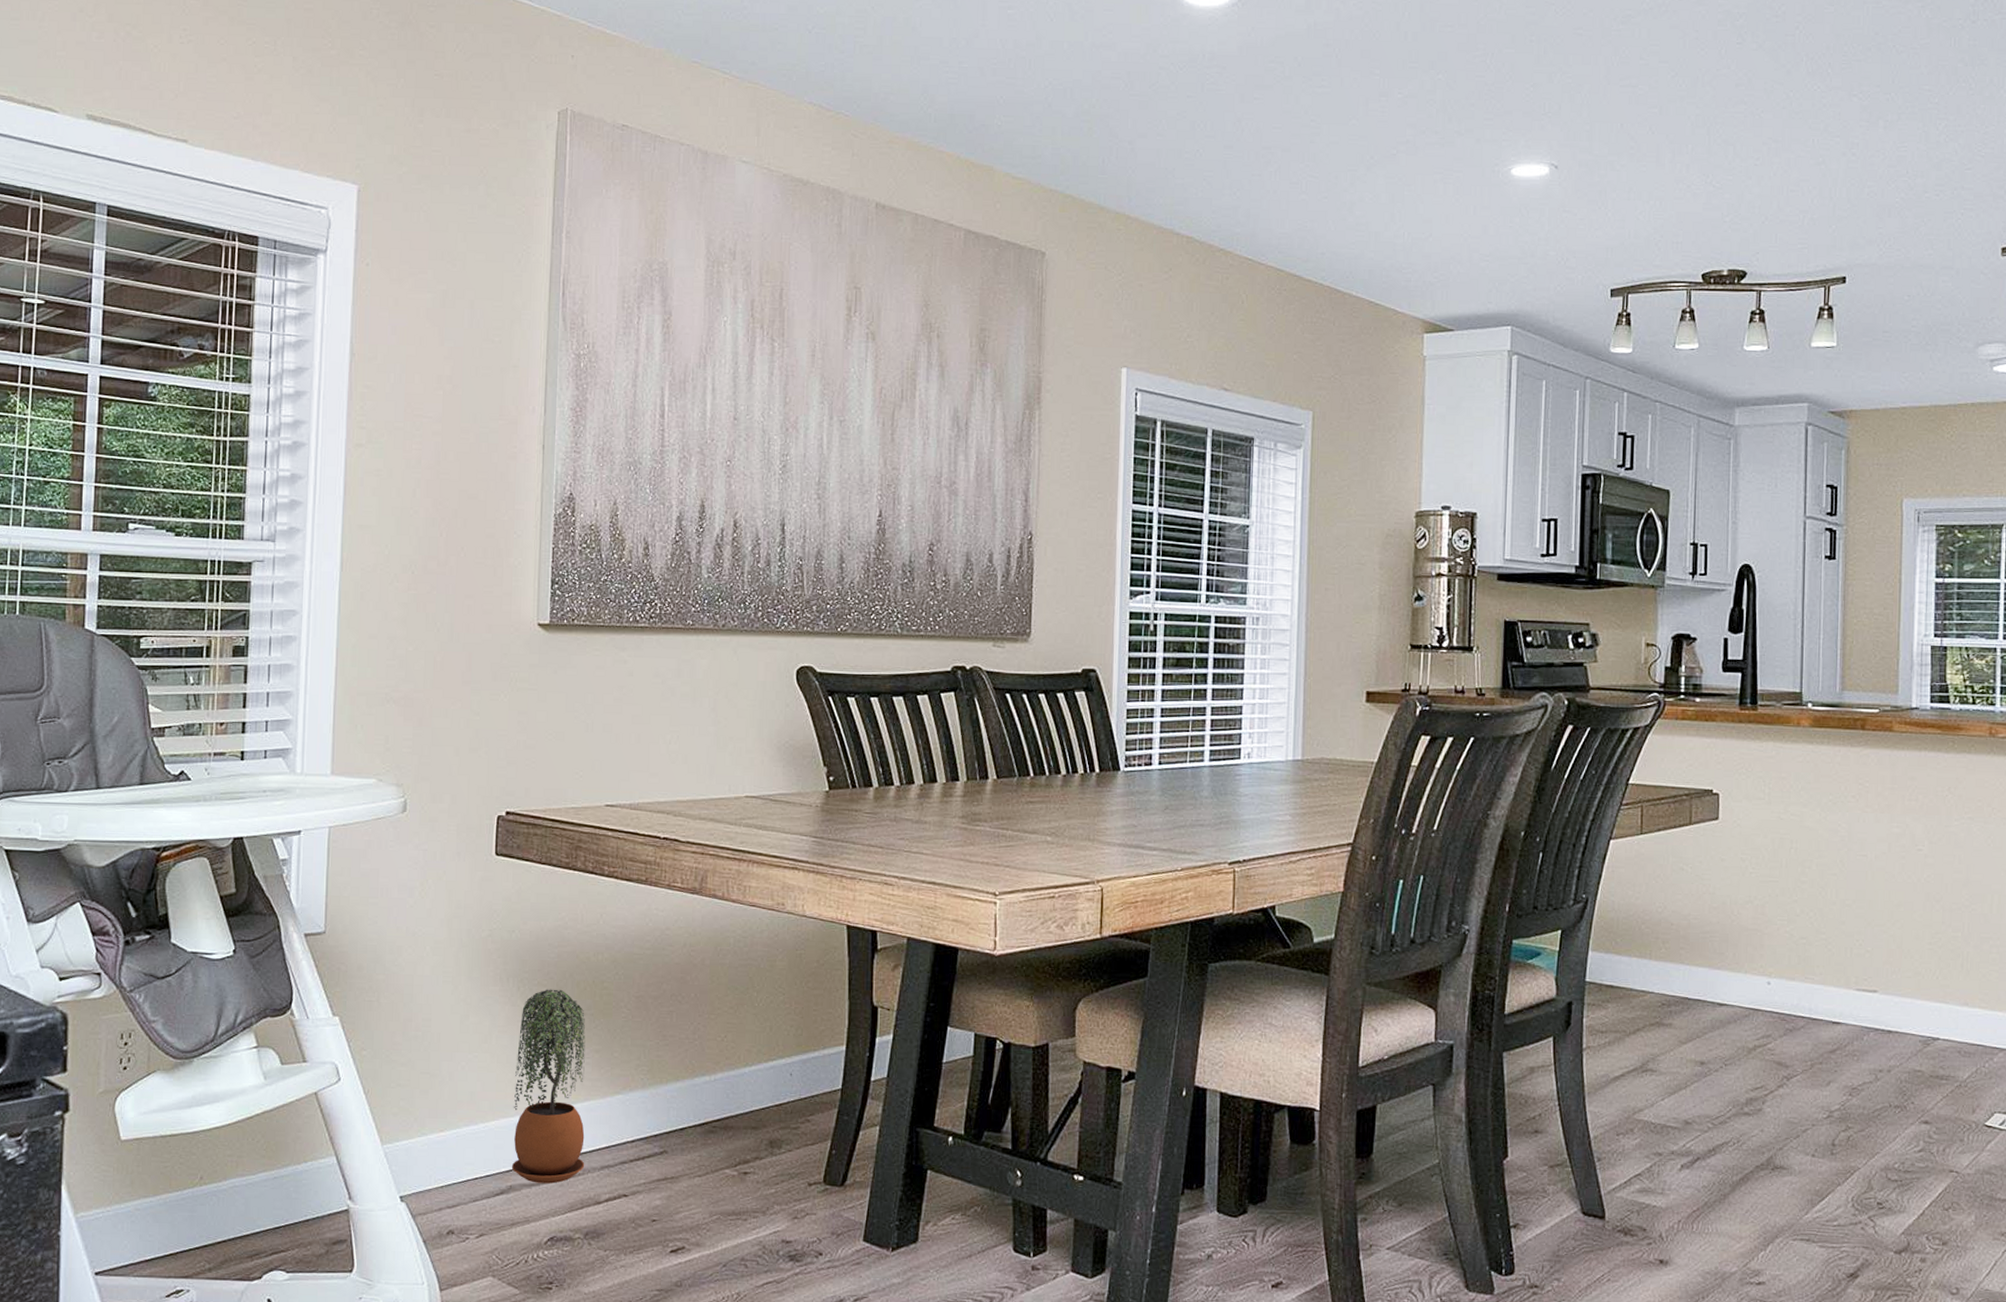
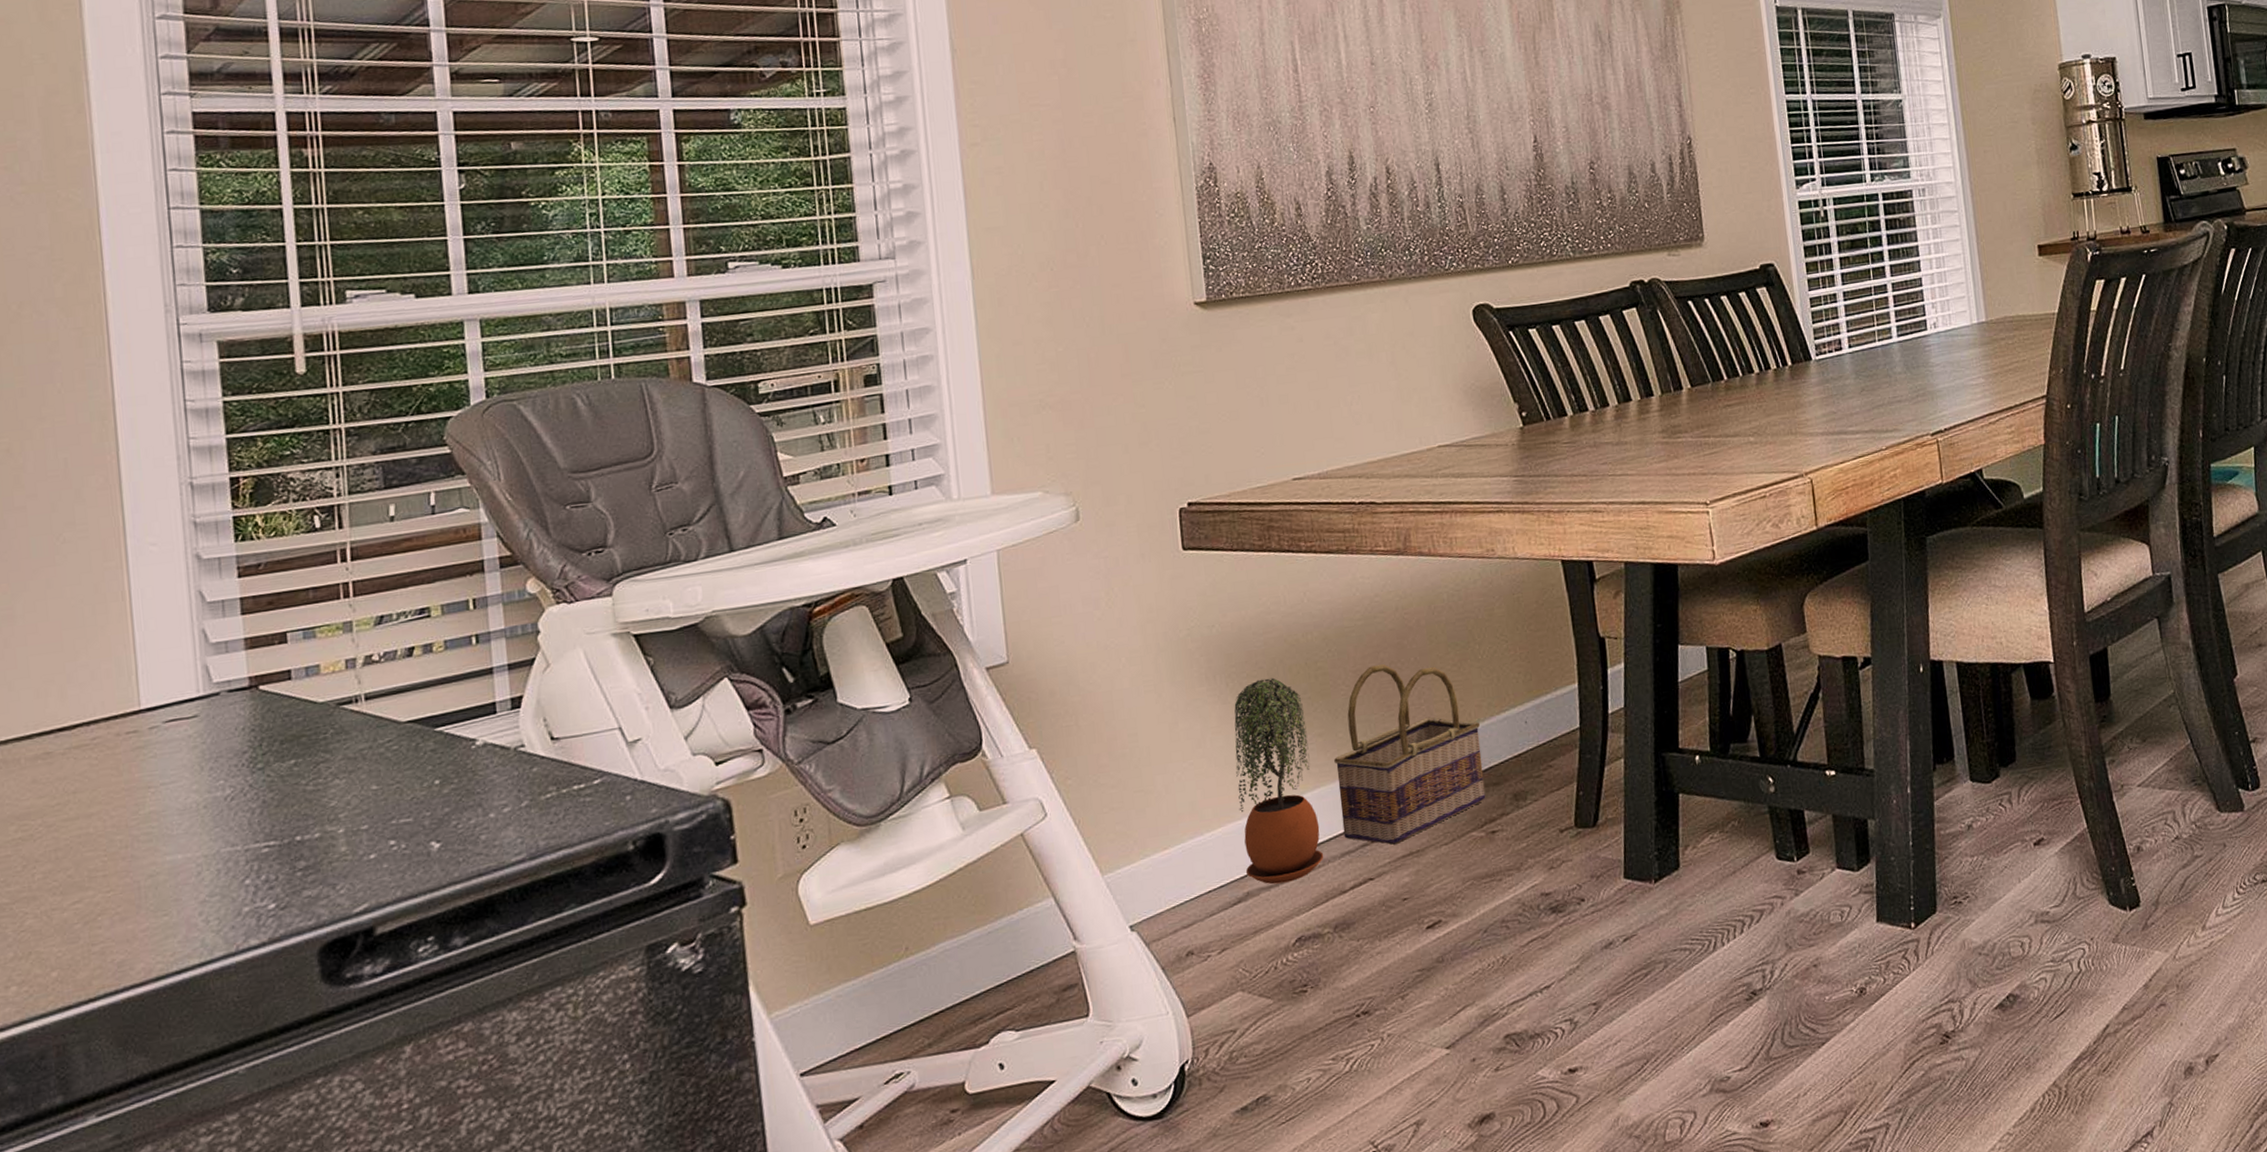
basket: none [606,995,748,1167] -> present [1334,664,1486,845]

